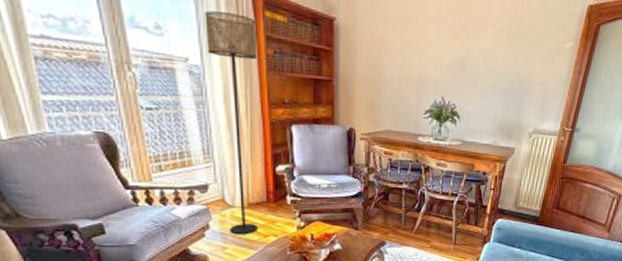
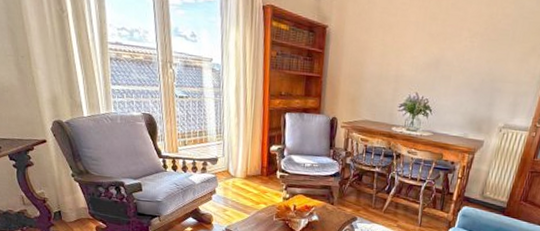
floor lamp: present [204,10,259,234] -> none [226,22,265,201]

